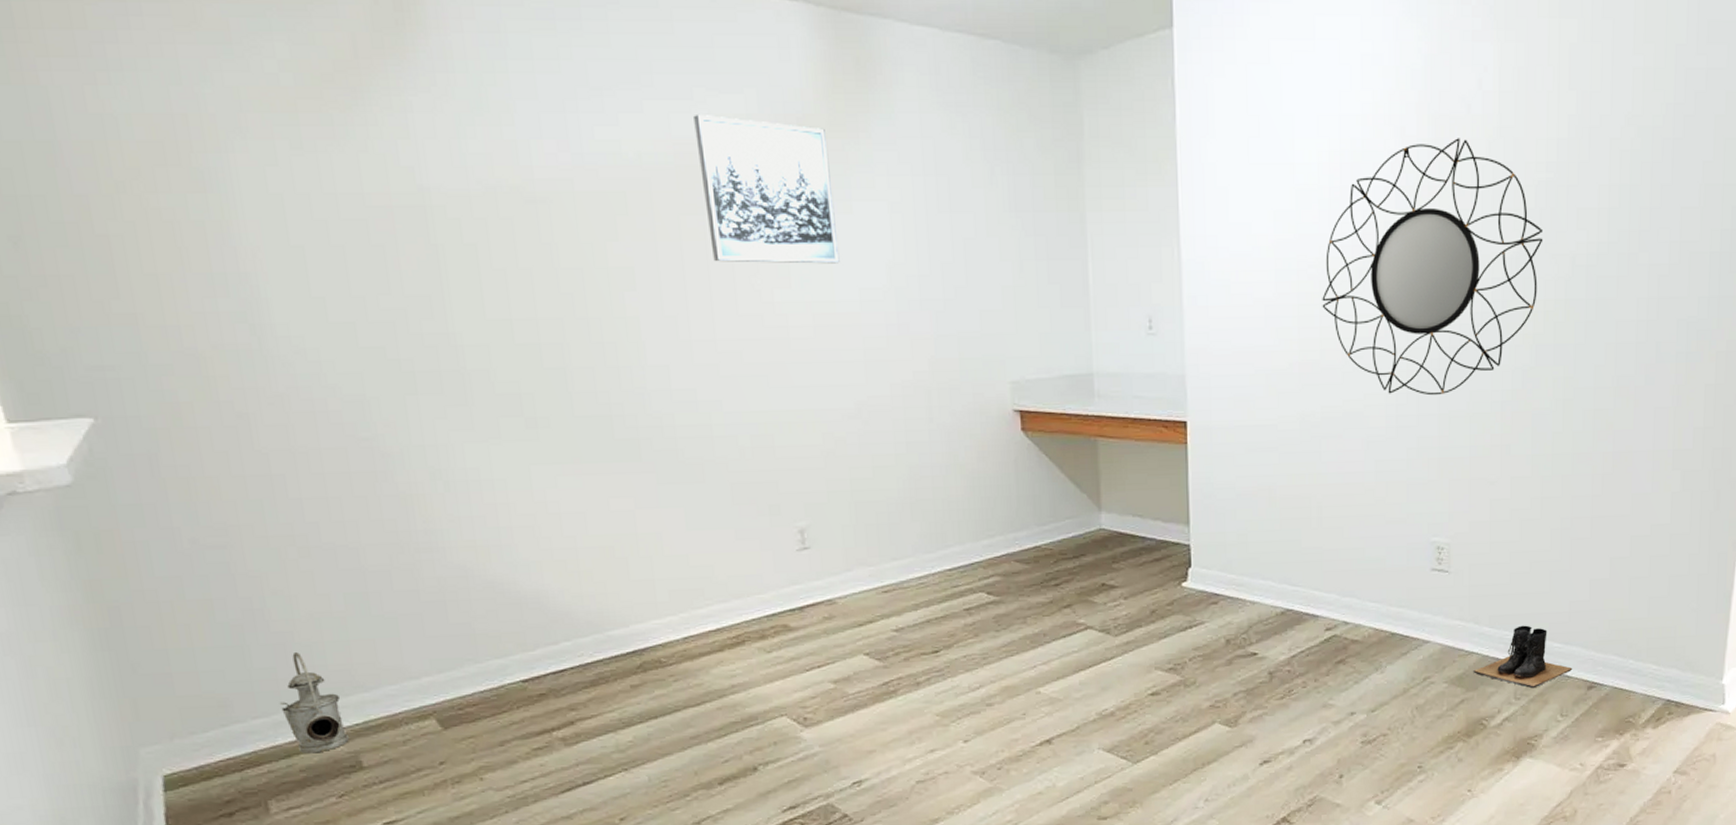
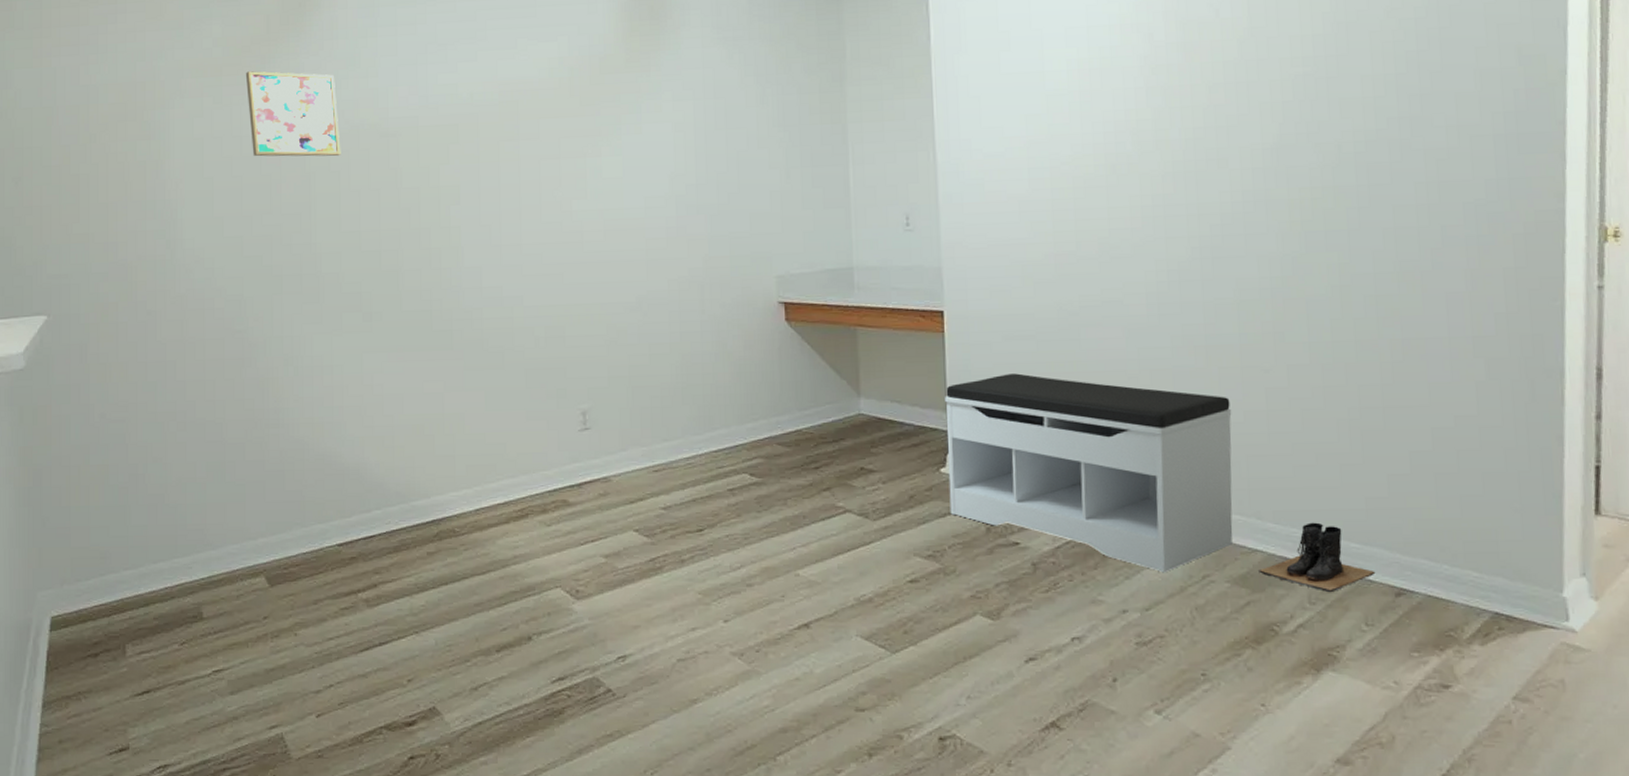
lantern: present [279,651,349,754] -> none [146,511,195,603]
wall art: none [330,108,476,226] -> present [245,71,341,157]
wall art: present [693,113,840,264] -> none [516,59,629,179]
bench: none [1187,486,1459,677] -> present [945,373,1233,573]
home mirror: present [1322,138,1544,396] -> none [1076,40,1305,284]

